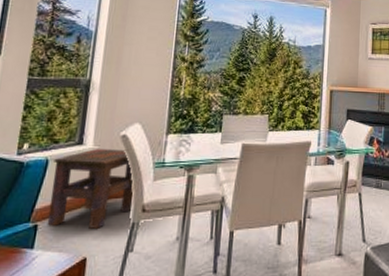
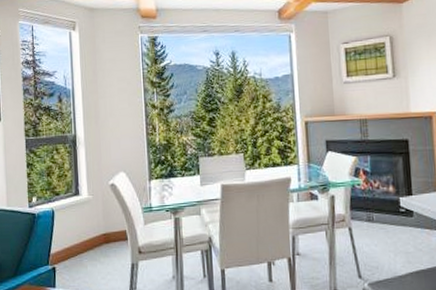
side table: present [47,149,133,229] -> none [58,197,130,270]

